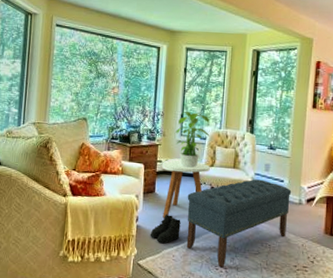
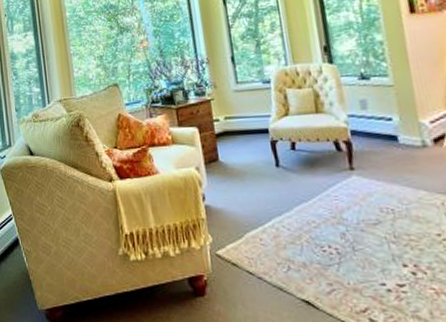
boots: present [150,213,181,243] -> none [224,185,264,224]
side table: present [162,158,210,218] -> none [220,112,285,191]
potted plant: present [174,111,210,168] -> none [227,50,275,122]
bench: present [186,179,292,268] -> none [261,121,414,248]

